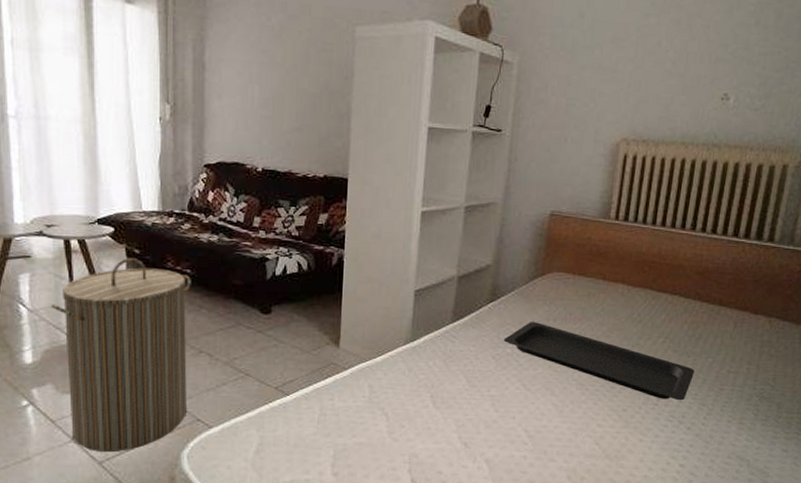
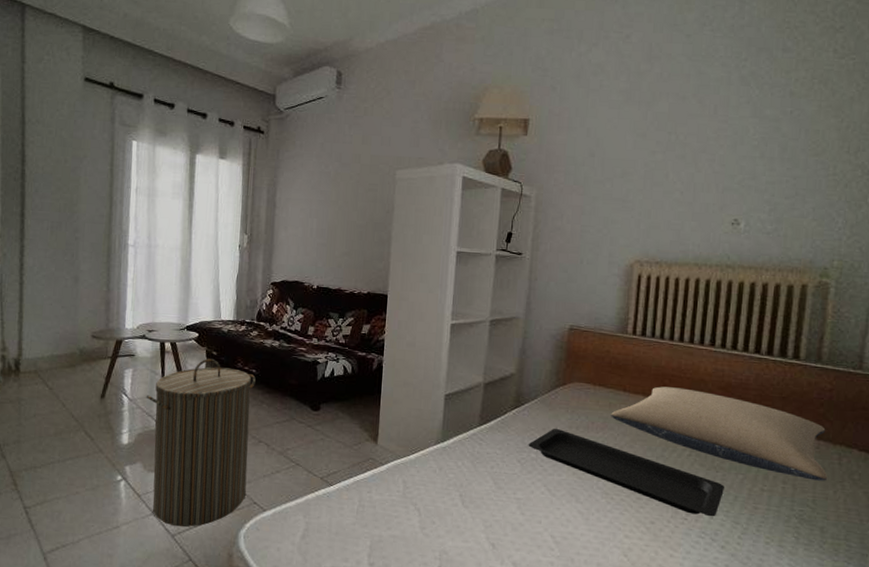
pillow: none [589,273,791,360] -> present [611,386,828,481]

